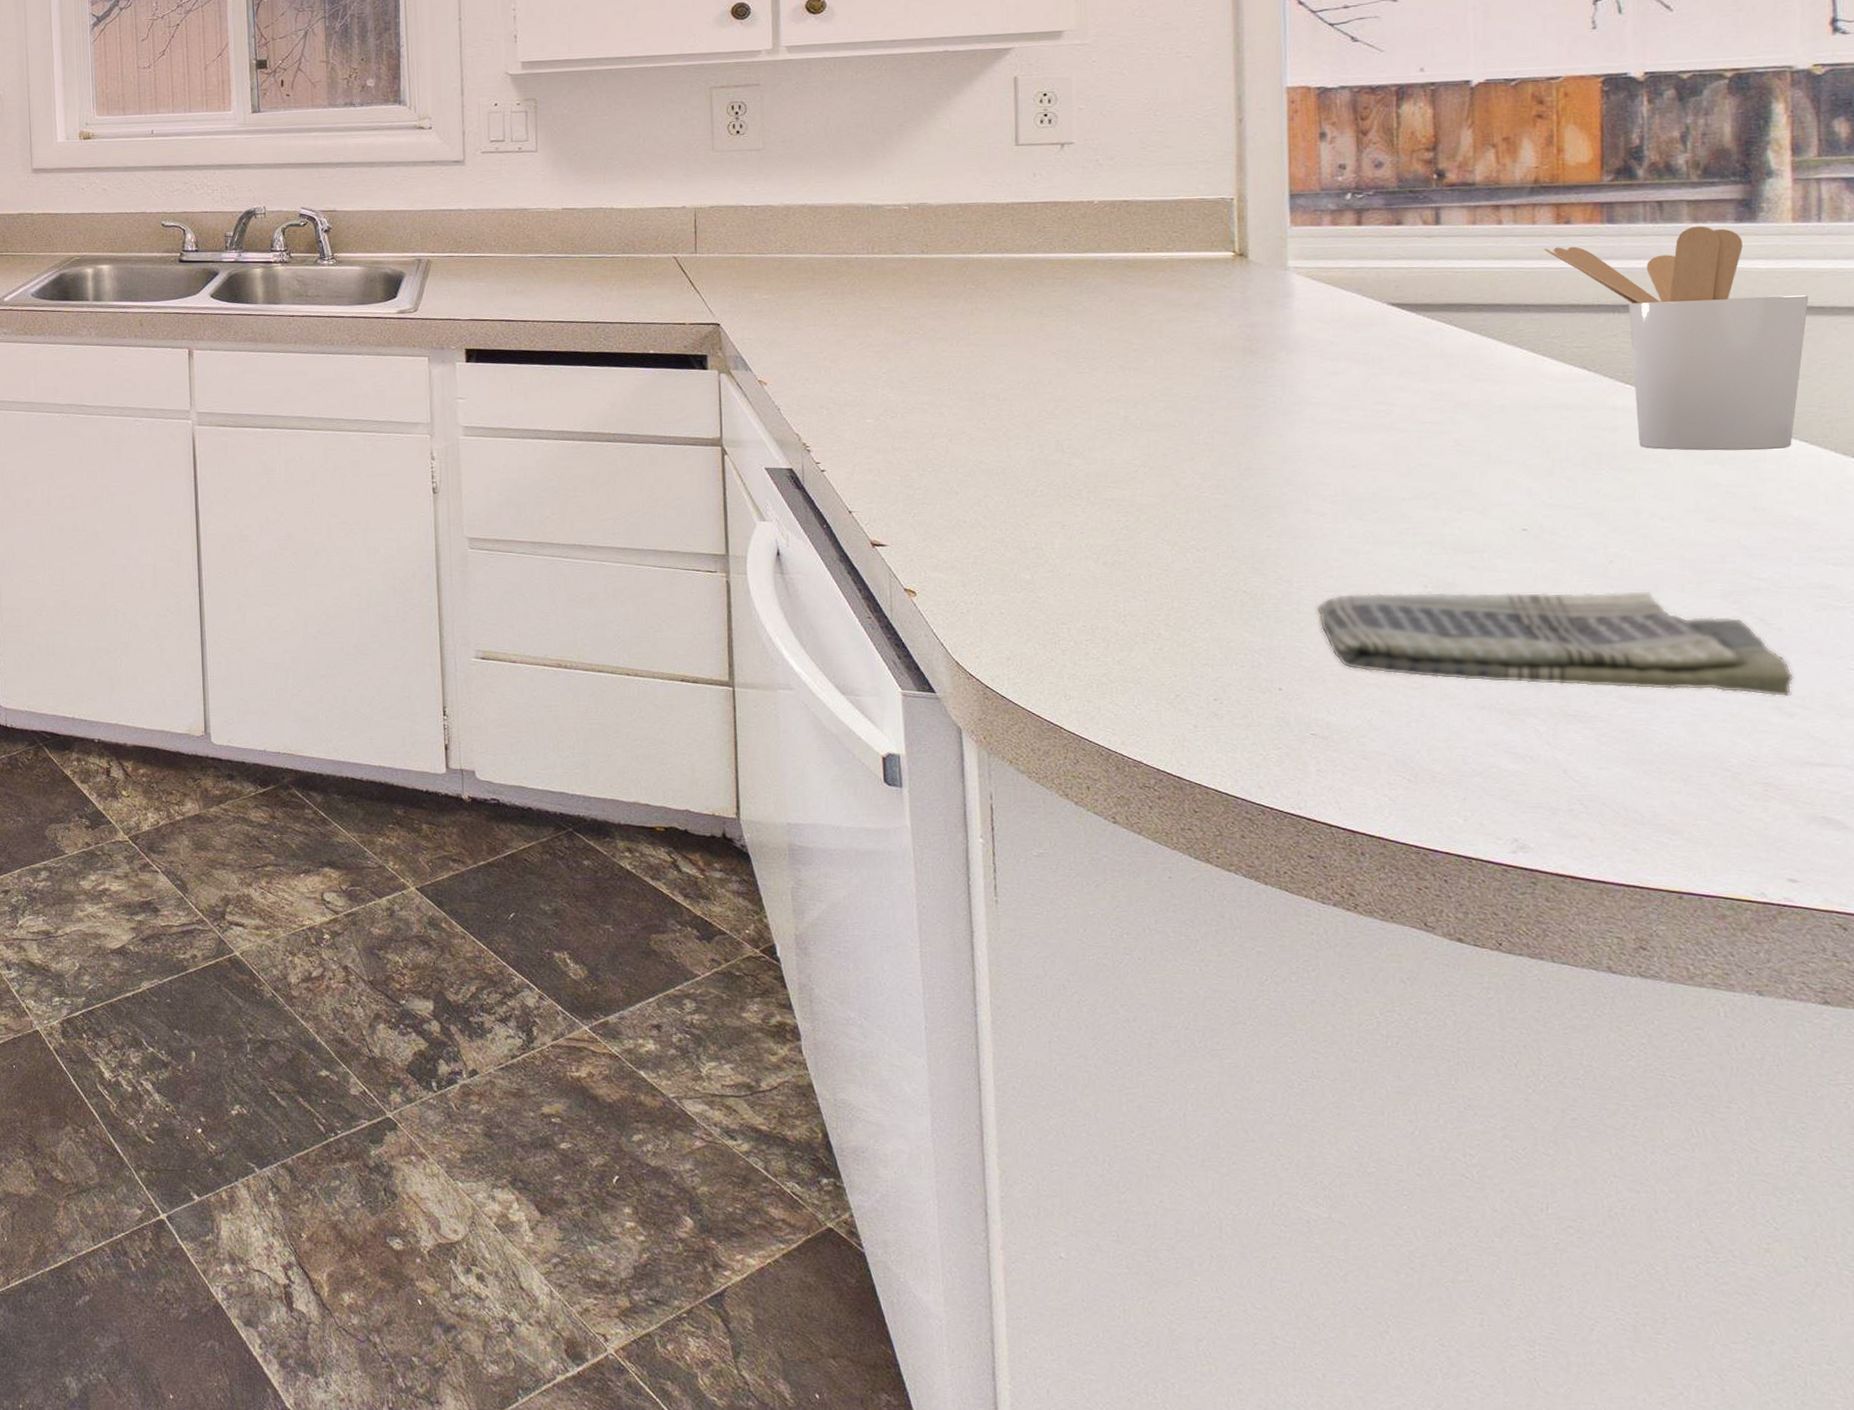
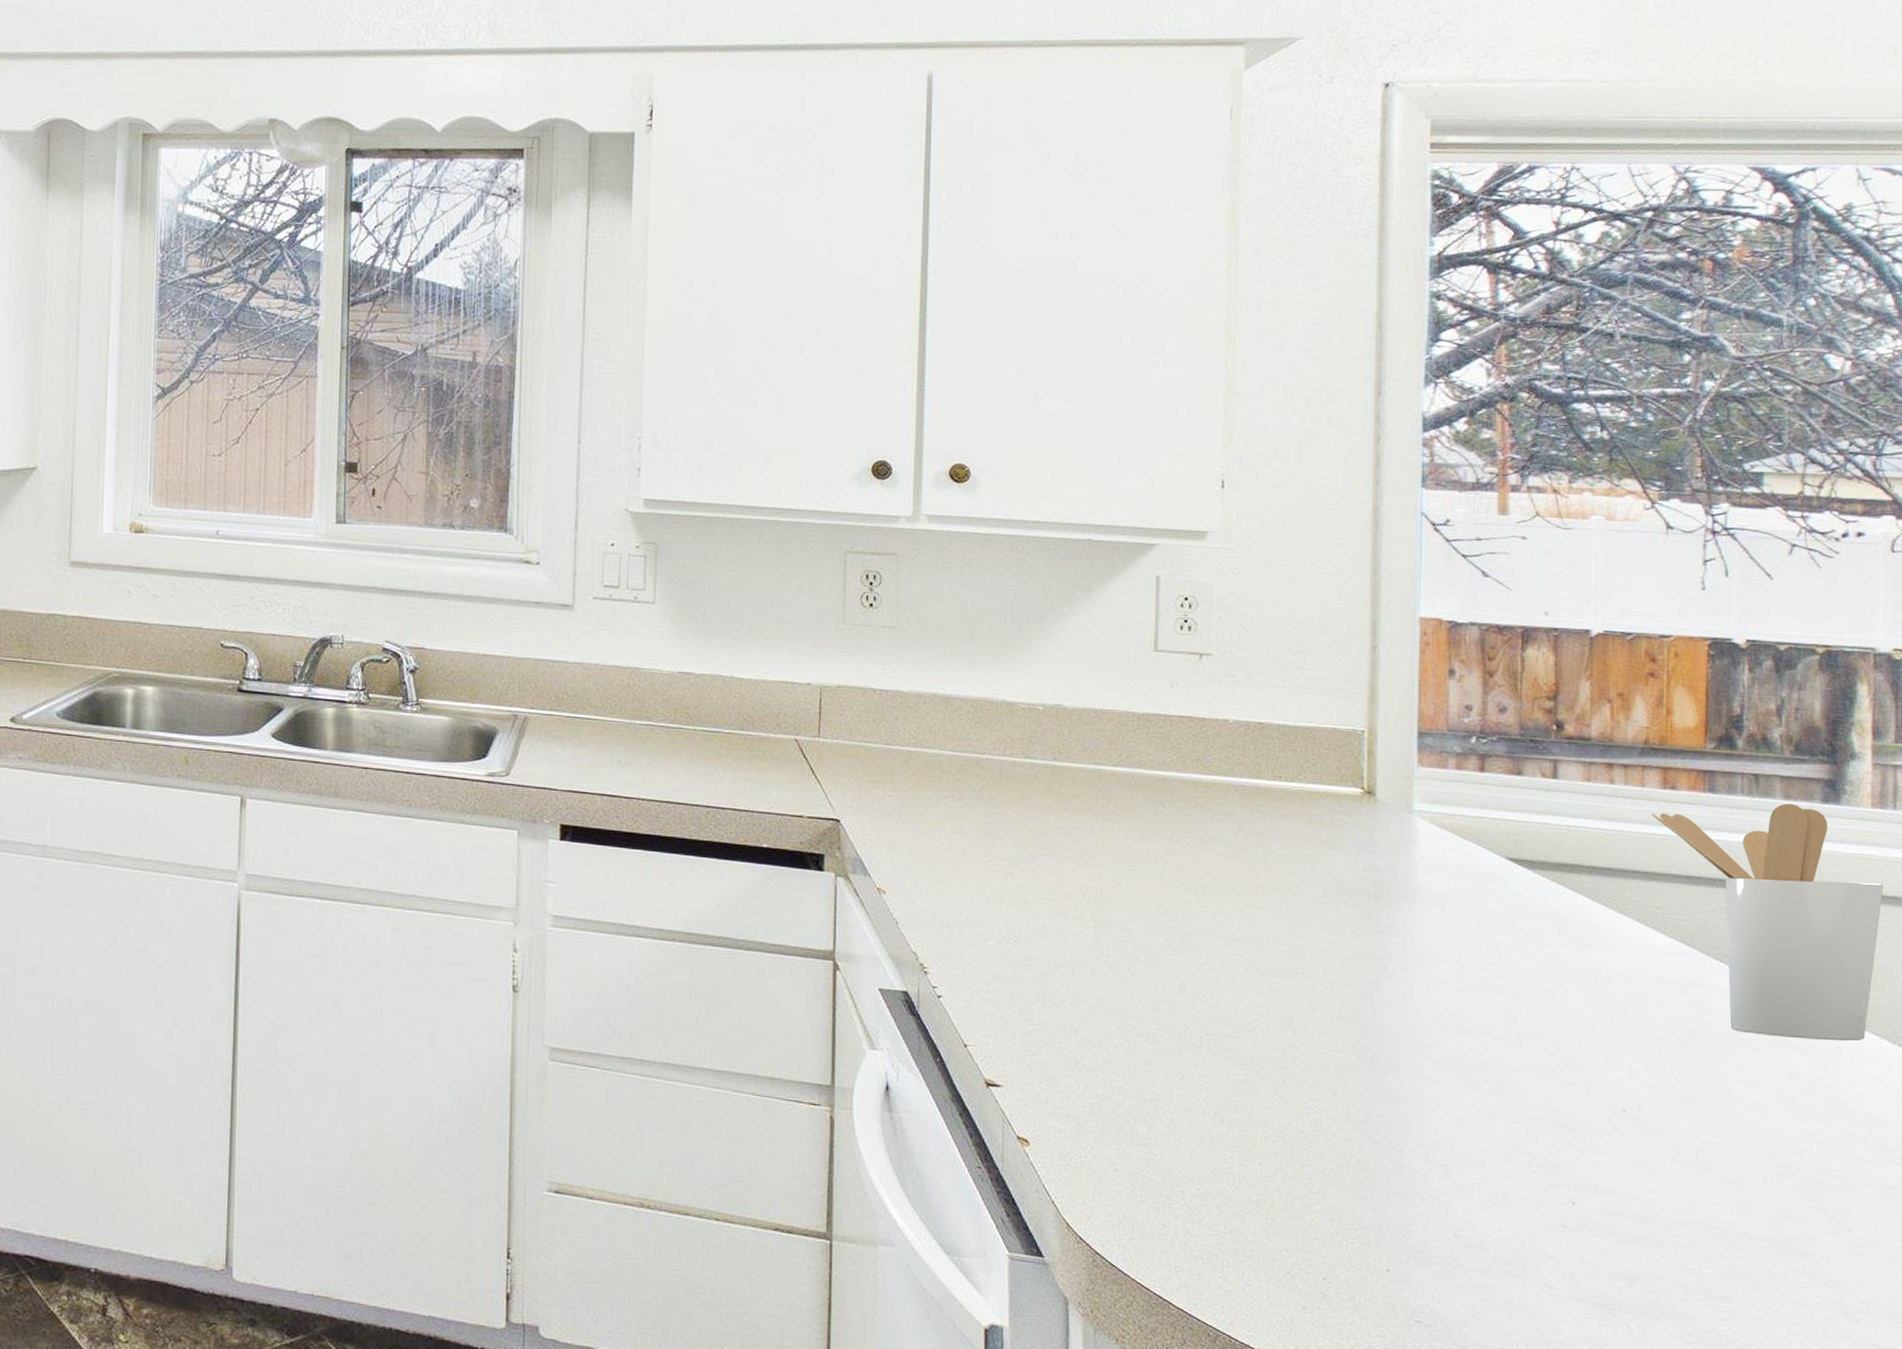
dish towel: present [1317,590,1794,697] -> none [1426,1168,1861,1302]

